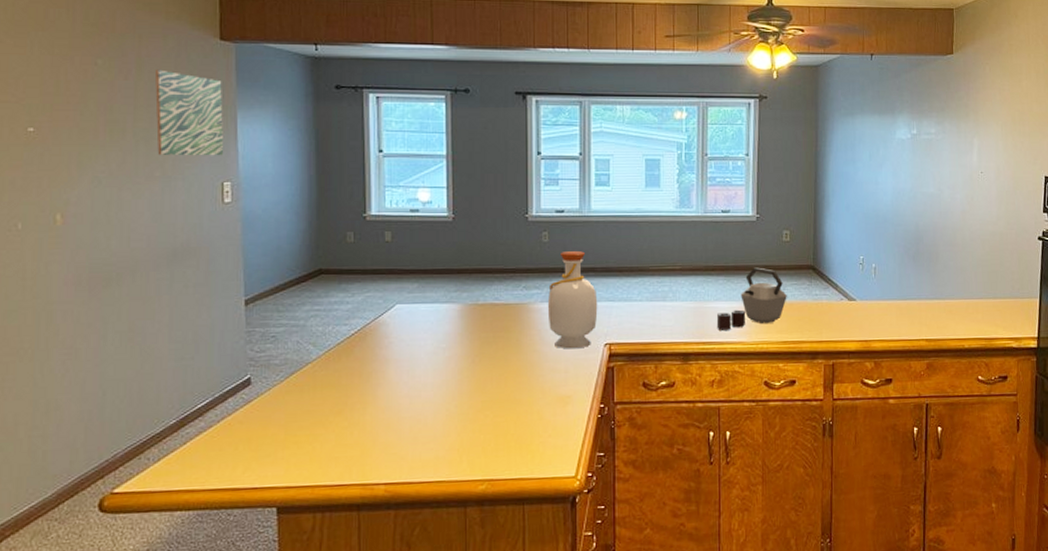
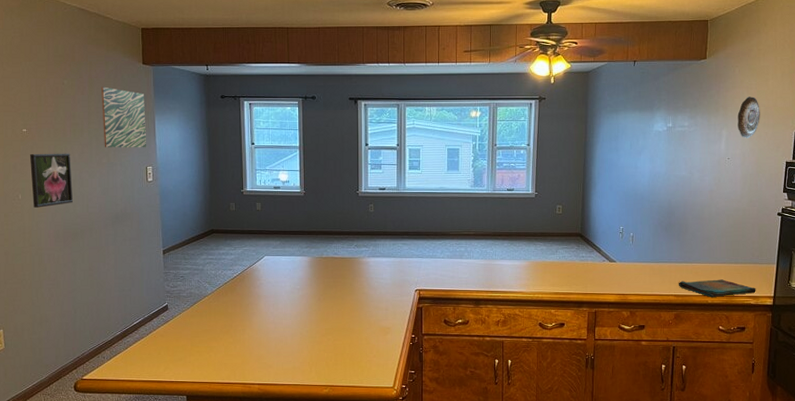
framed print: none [37,162,106,242] -> present [29,153,73,208]
bottle: present [547,251,598,349] -> none [373,219,410,293]
kettle: present [716,267,787,330] -> none [502,234,559,282]
dish towel: none [929,318,1018,341] -> present [678,279,756,297]
decorative plate: none [990,99,1015,148] -> present [737,97,760,138]

